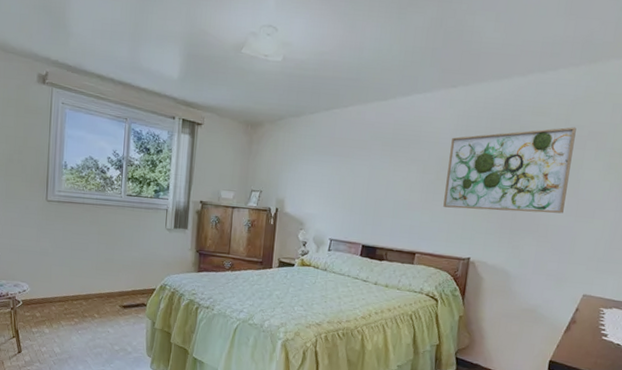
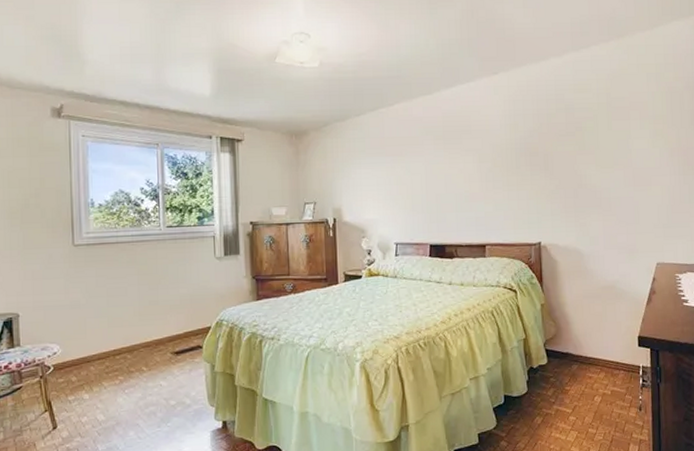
wall art: present [443,127,577,214] -> none [502,99,622,194]

